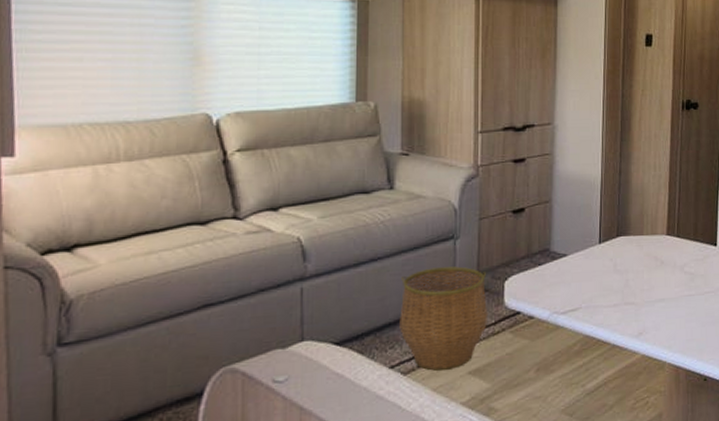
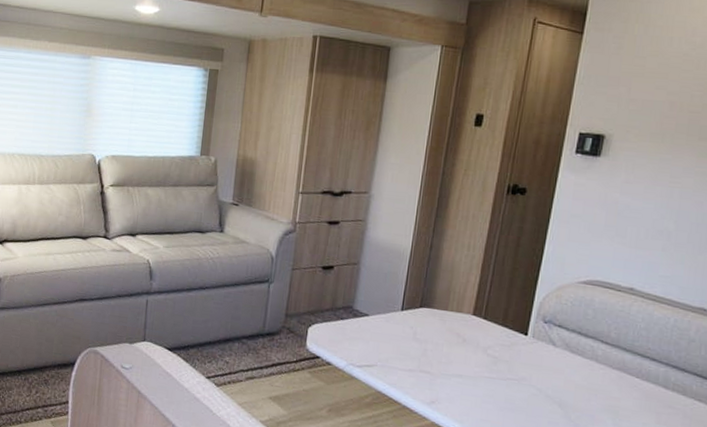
basket: present [399,266,489,371] -> none [217,303,294,392]

